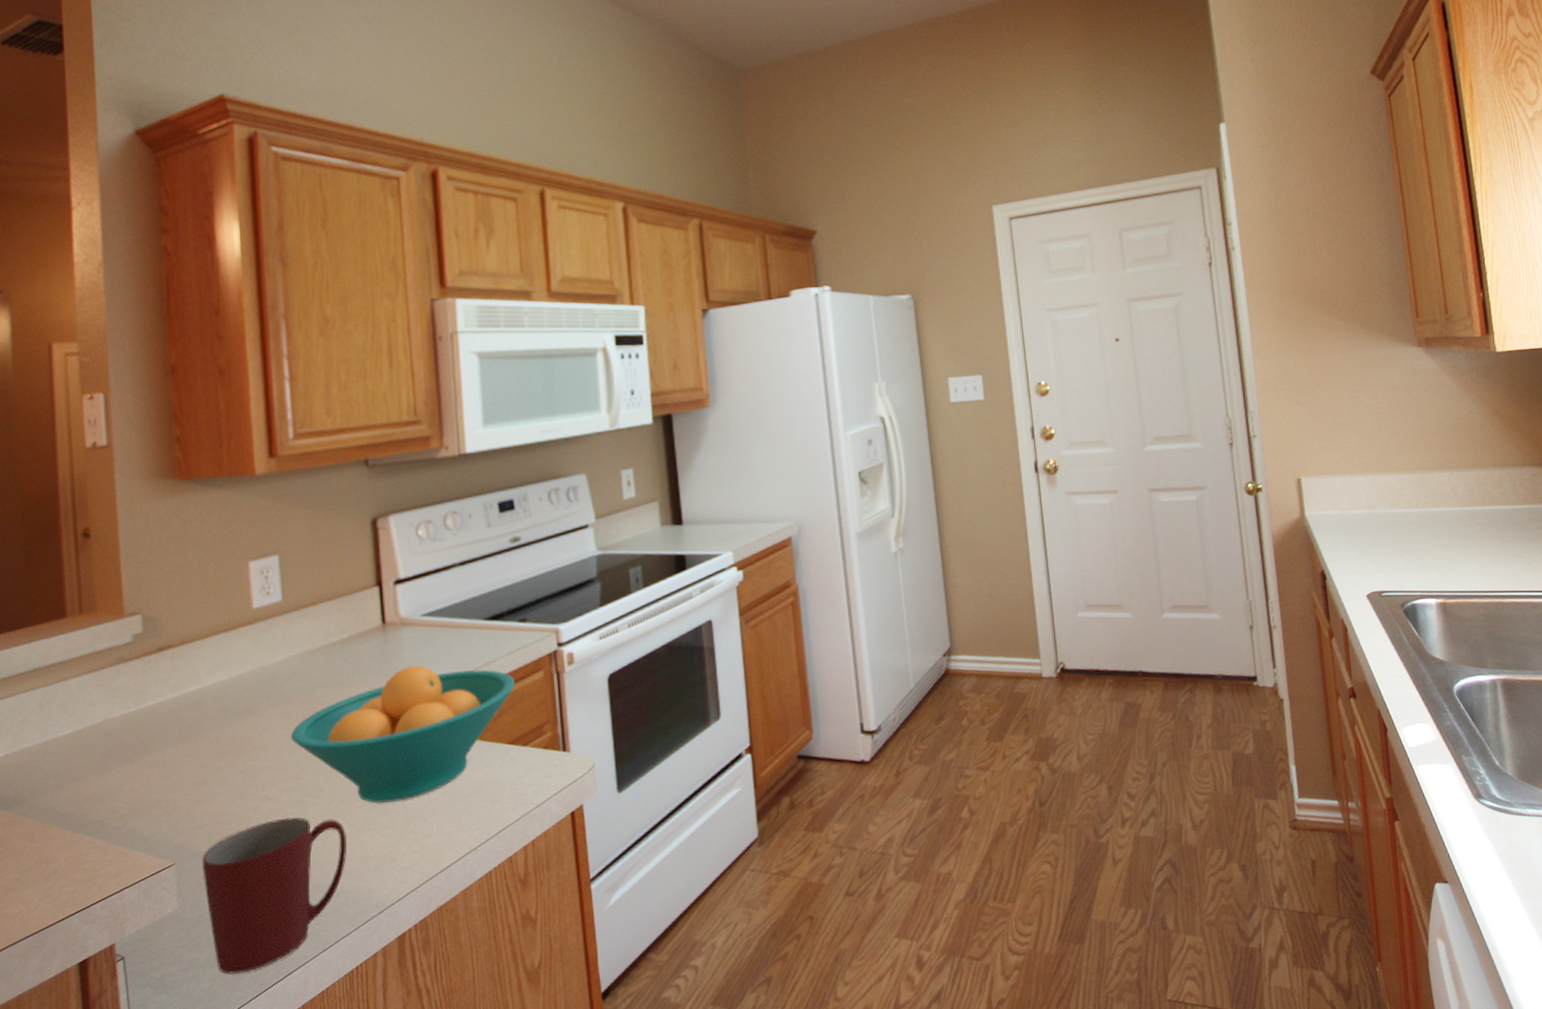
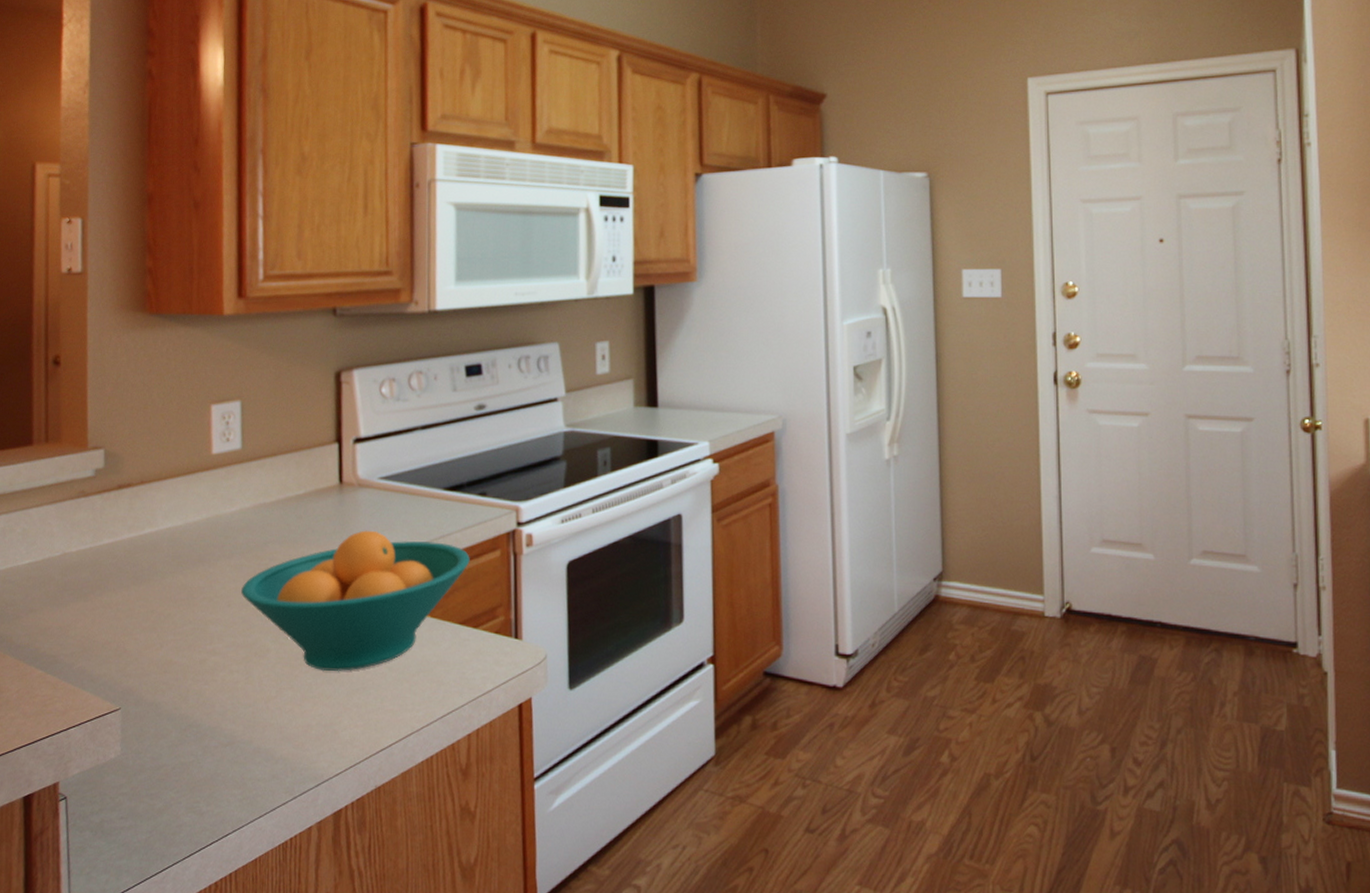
mug: present [201,817,347,974] -> none [146,675,289,829]

